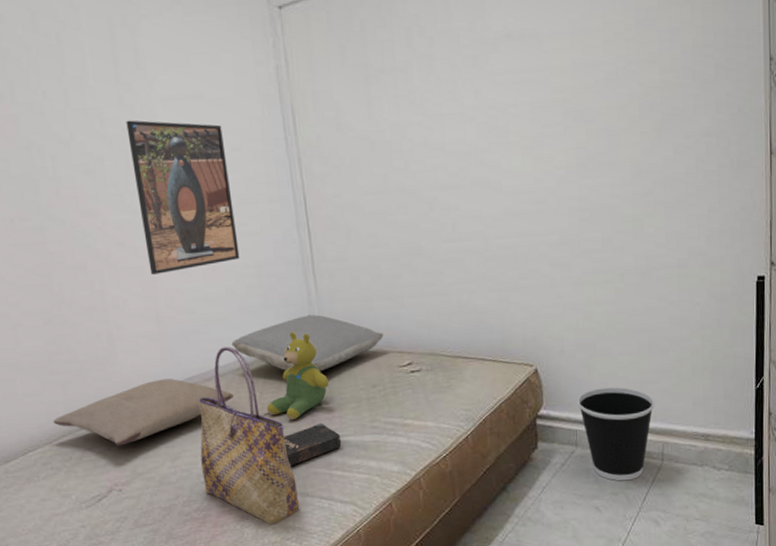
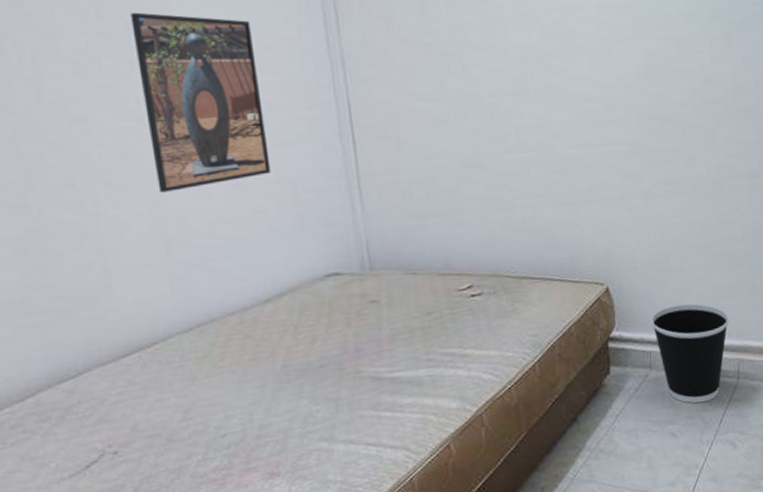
pillow: present [53,378,234,446] -> none [26,314,263,399]
tote bag: present [199,346,300,526] -> none [219,274,342,482]
pillow: present [231,314,384,372] -> none [259,234,440,300]
teddy bear: present [266,332,330,421] -> none [302,255,378,357]
hardback book: present [284,422,342,466] -> none [323,357,392,410]

